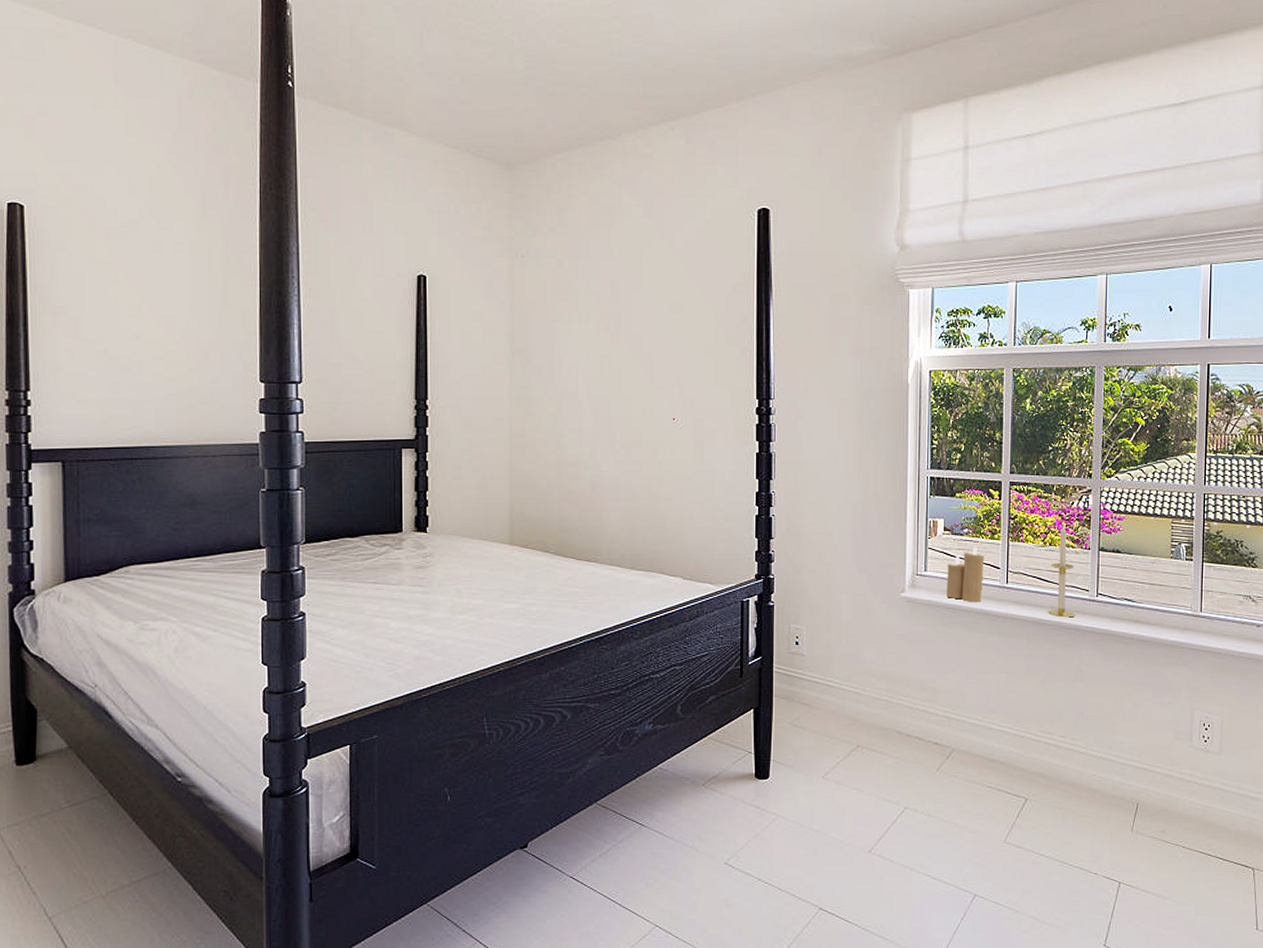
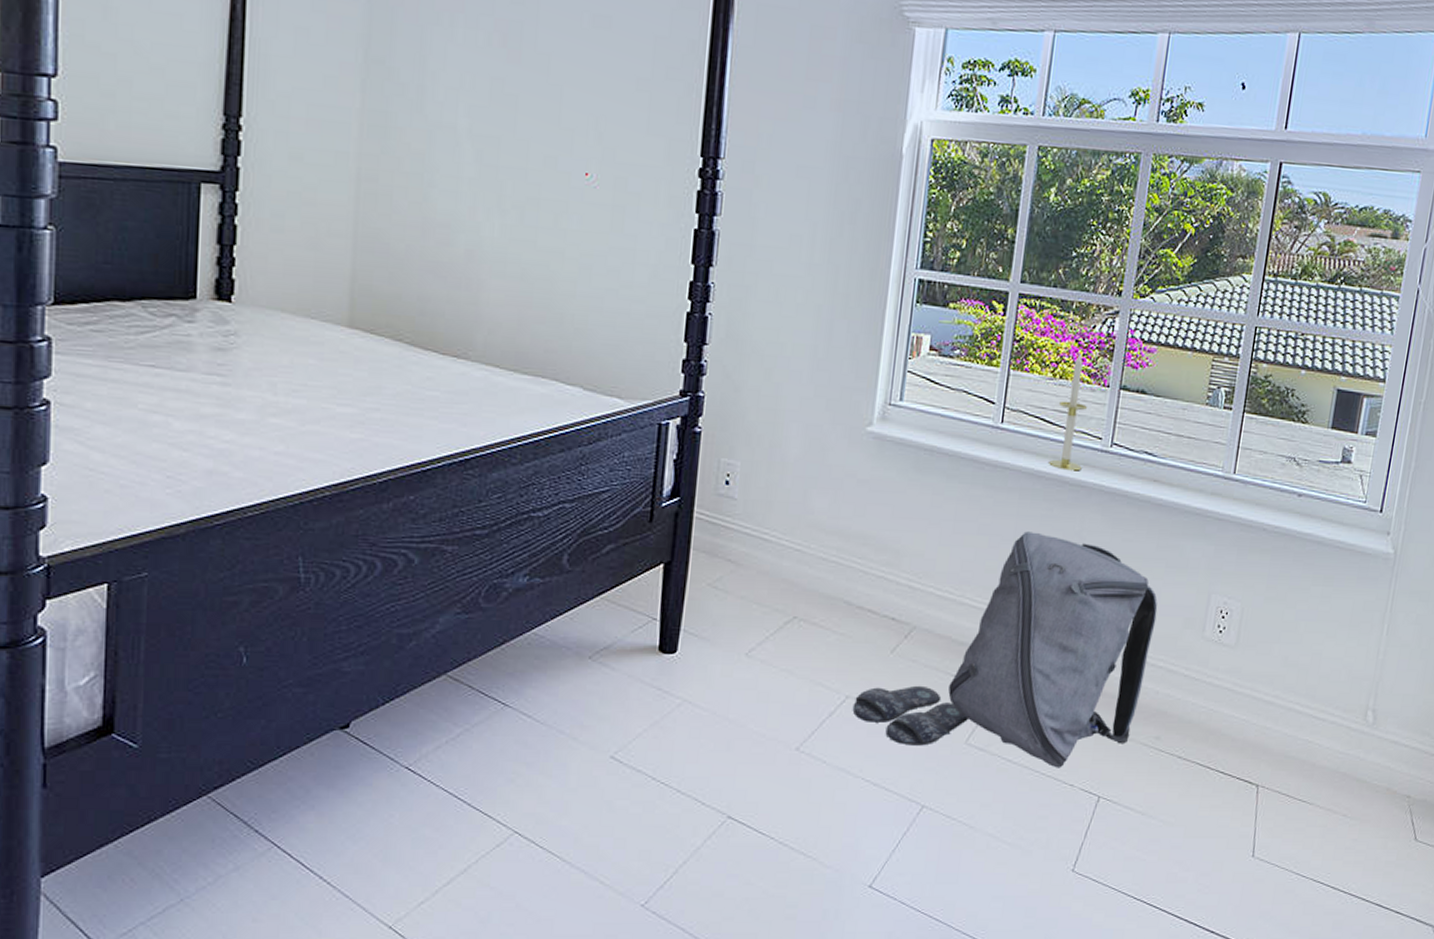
slippers: none [912,796,1004,846] -> present [853,685,968,746]
candle: present [946,546,985,603] -> none [924,373,978,446]
backpack: none [986,668,1151,860] -> present [948,531,1158,768]

